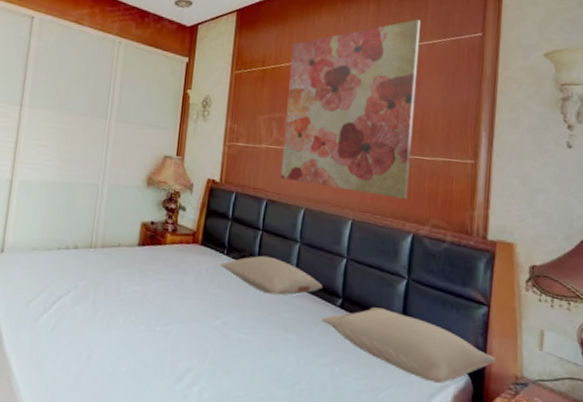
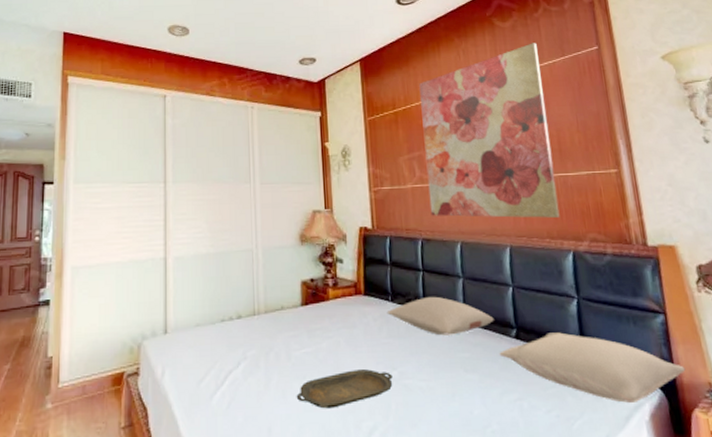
serving tray: none [119,313,215,346] -> present [296,368,393,409]

